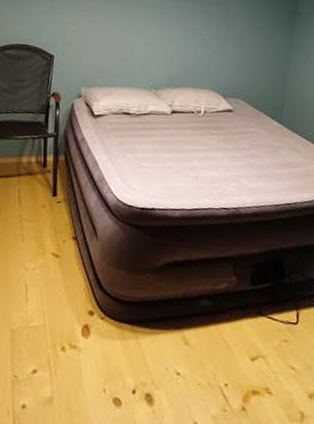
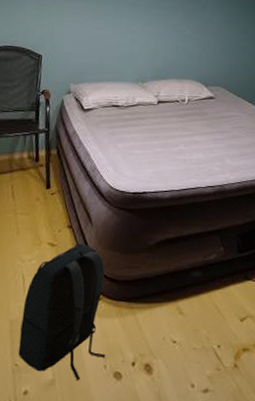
backpack: none [18,256,109,402] -> present [18,243,106,381]

